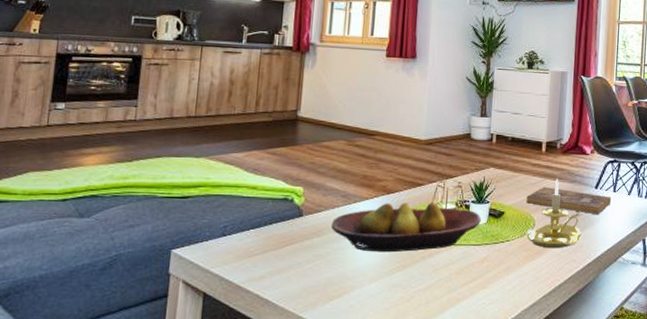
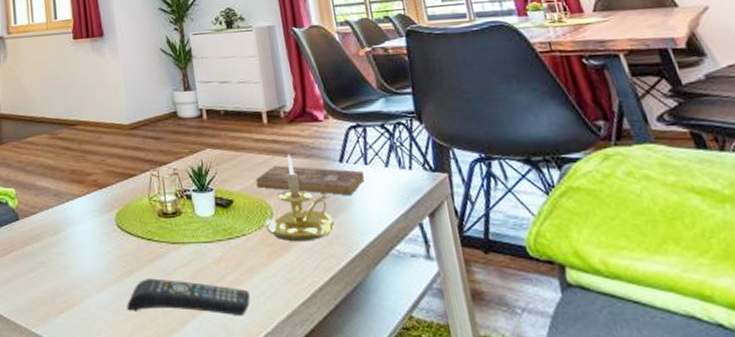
fruit bowl: present [330,202,481,253] -> none [48,194,208,256]
remote control: none [394,273,503,306] -> present [127,278,250,316]

